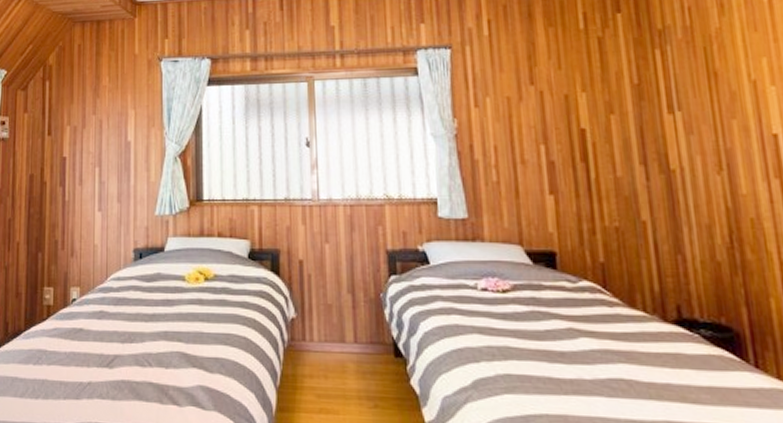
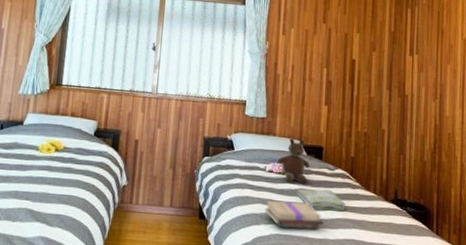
books: none [483,329,572,368] -> present [265,201,323,230]
teddy bear: none [492,243,541,304] -> present [277,138,310,184]
towel: none [526,310,603,340] -> present [297,189,345,212]

